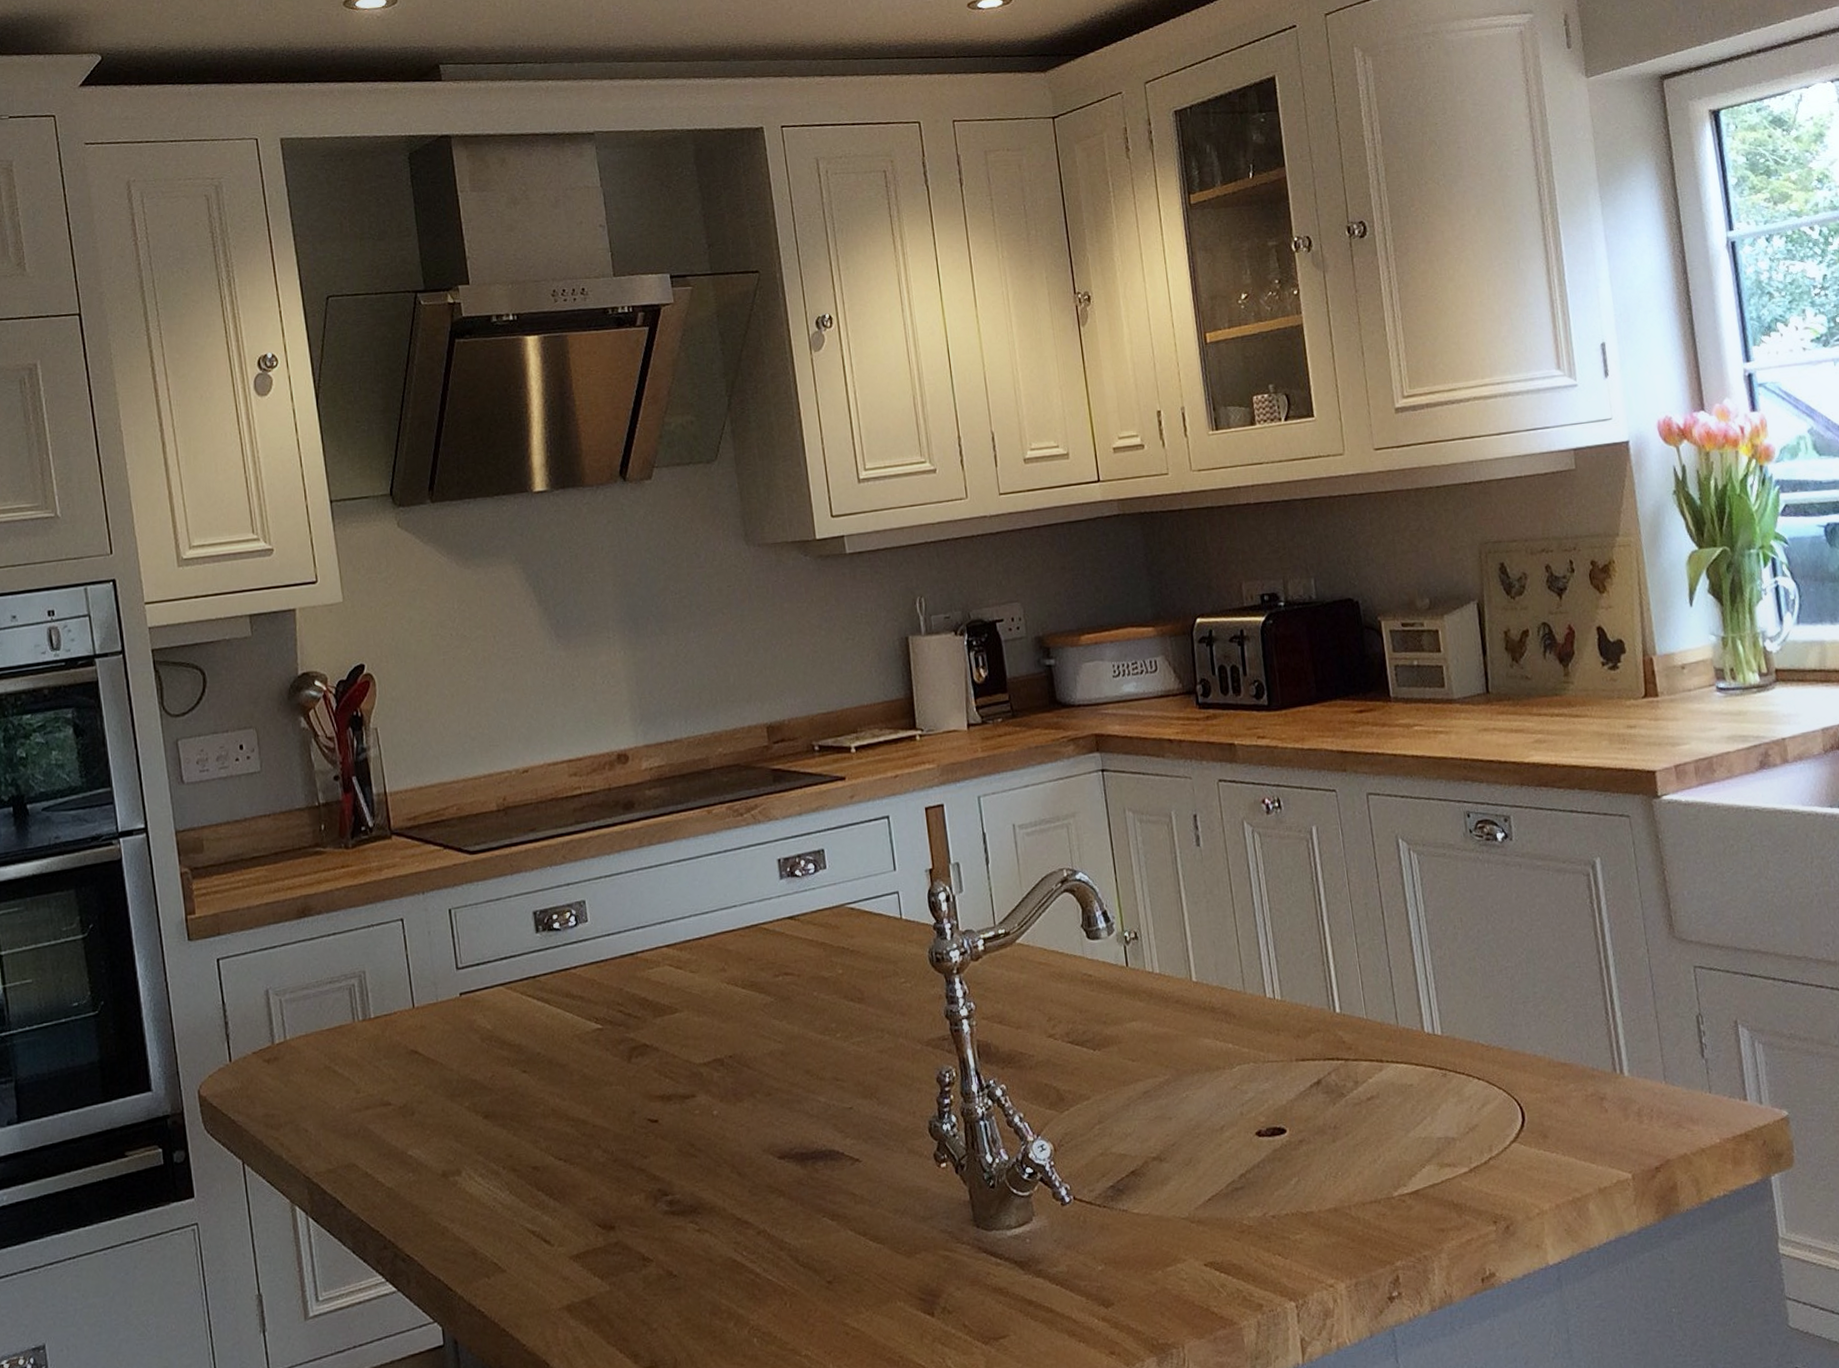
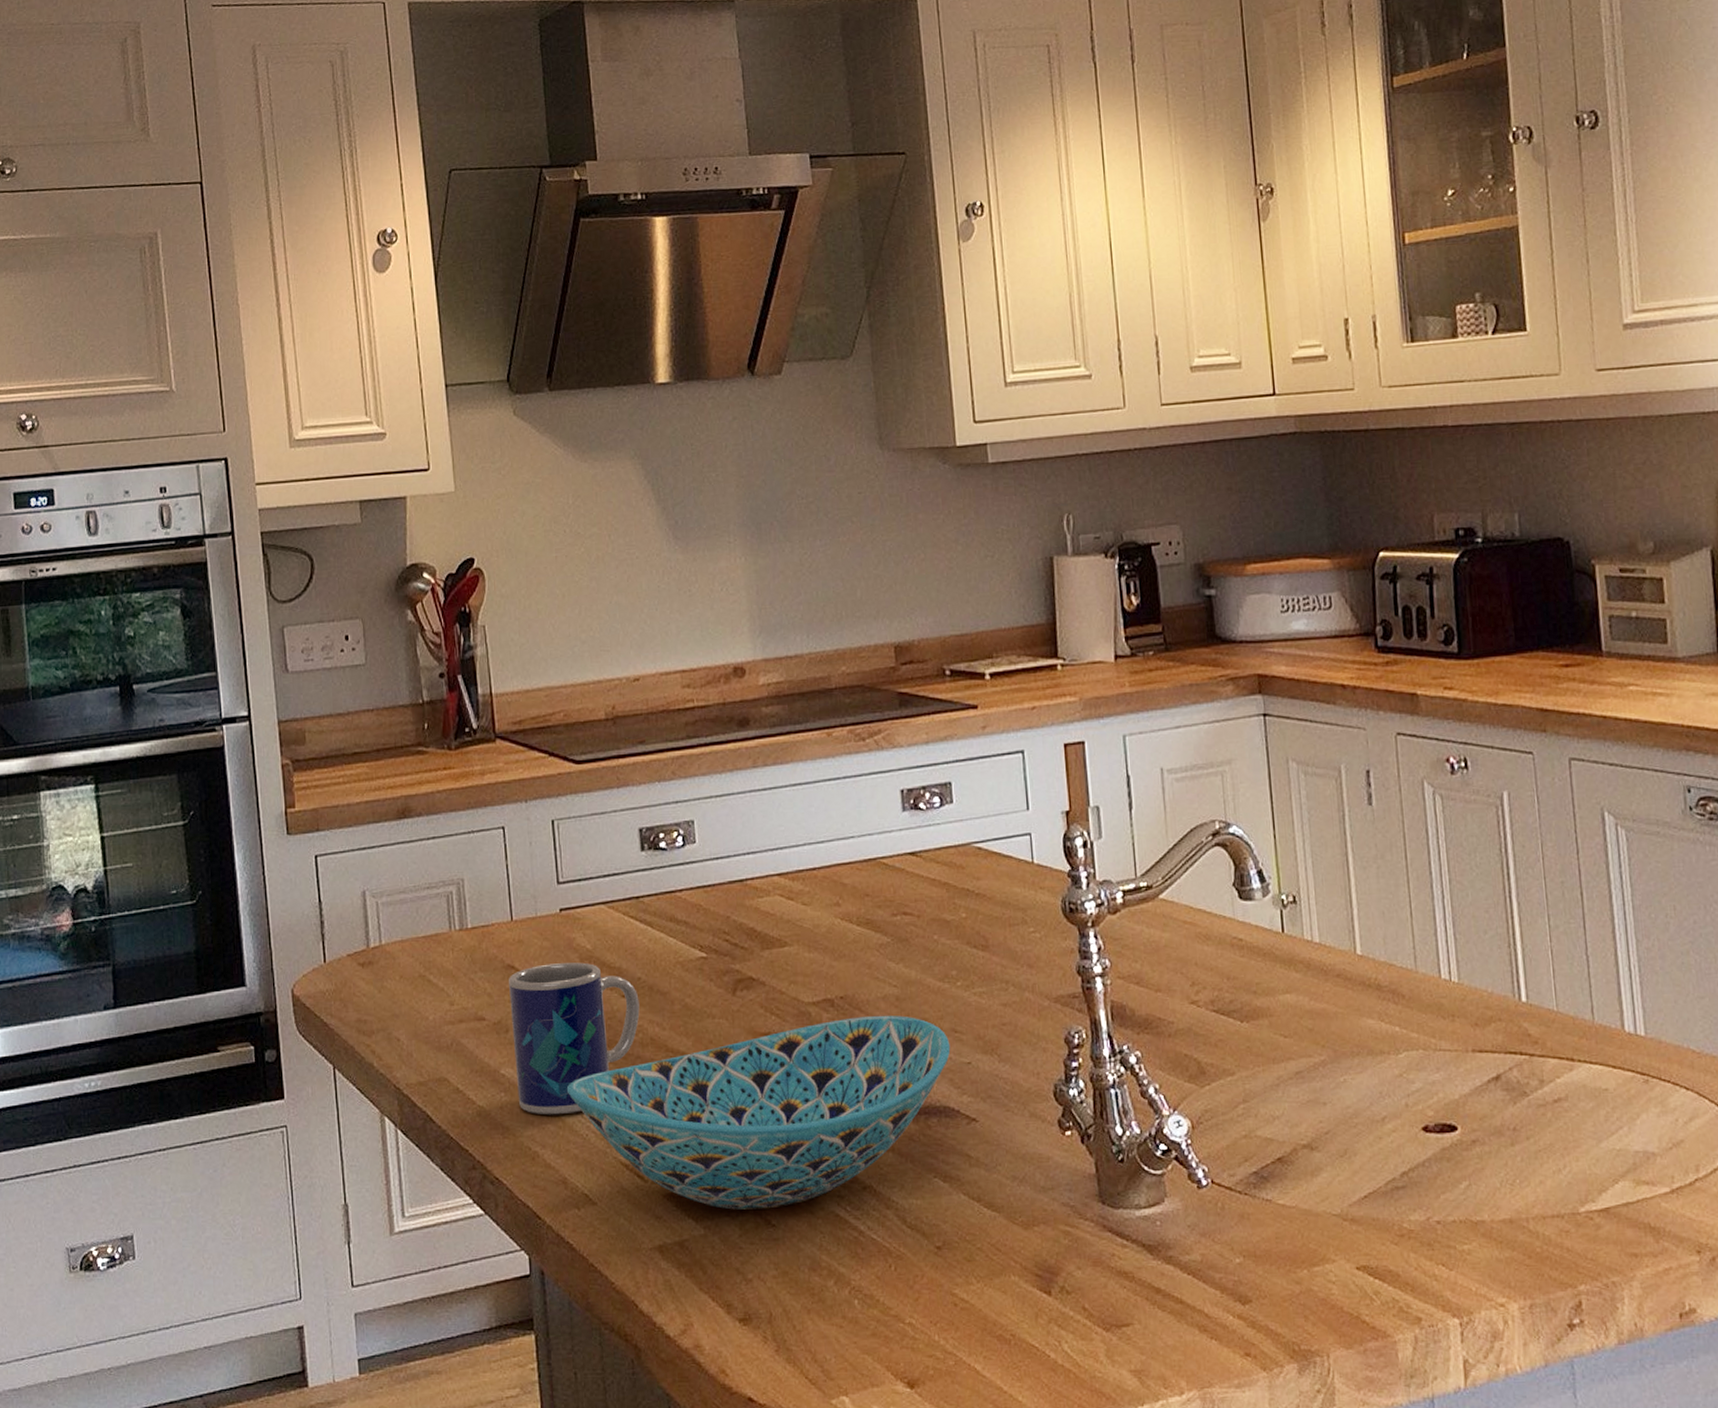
mug: none [413,1042,541,1191] -> present [509,962,640,1115]
bowl: none [473,1069,833,1265] -> present [567,1015,951,1210]

